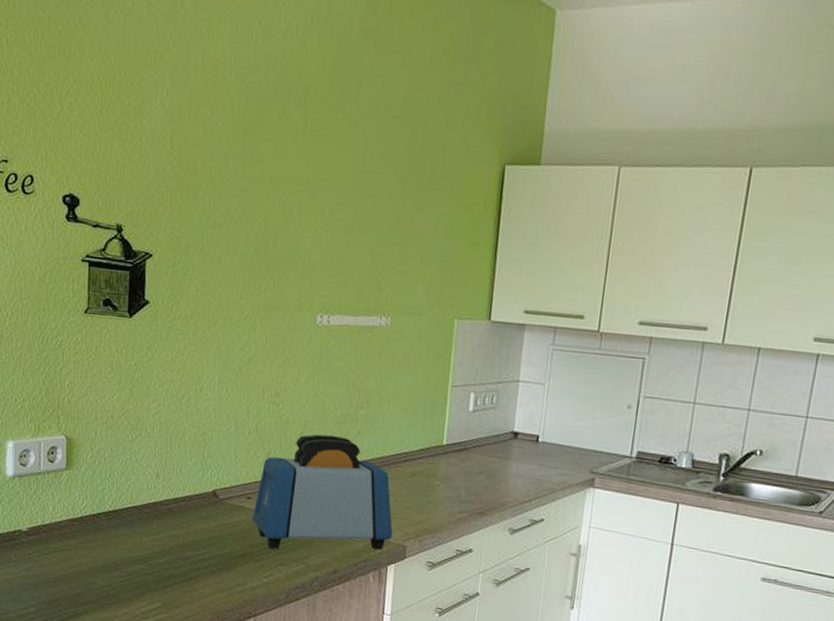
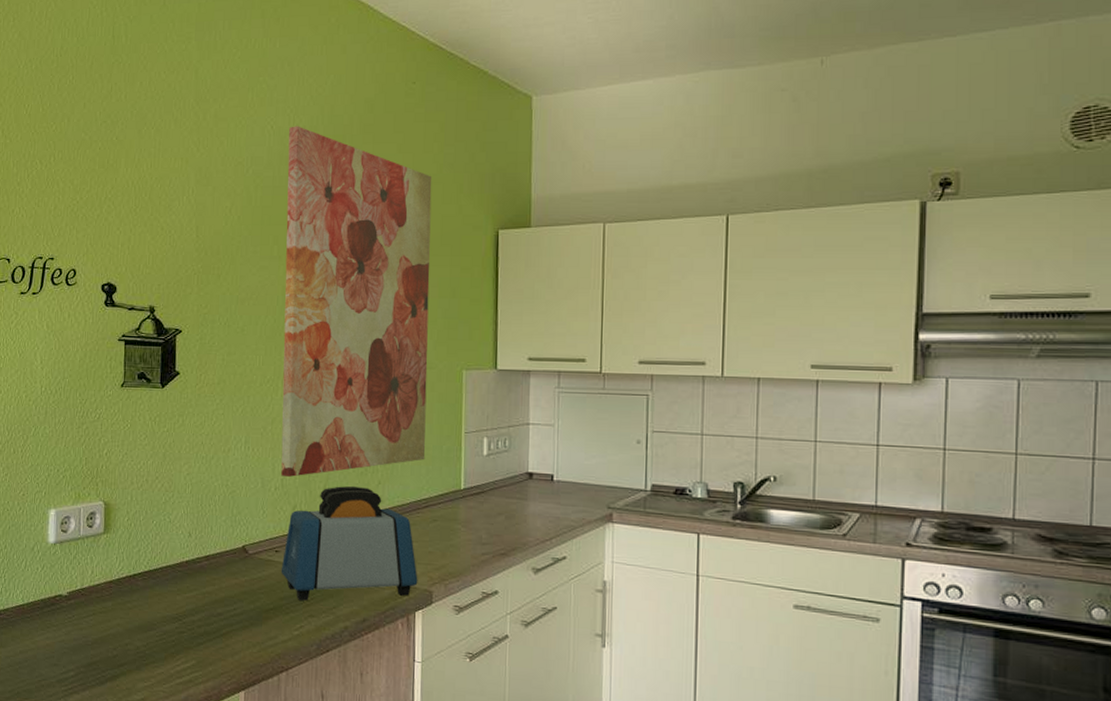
wall art: none [256,23,438,422] -> present [280,126,432,477]

